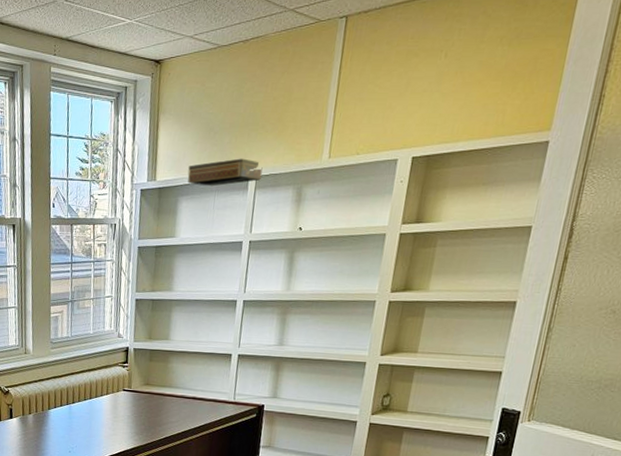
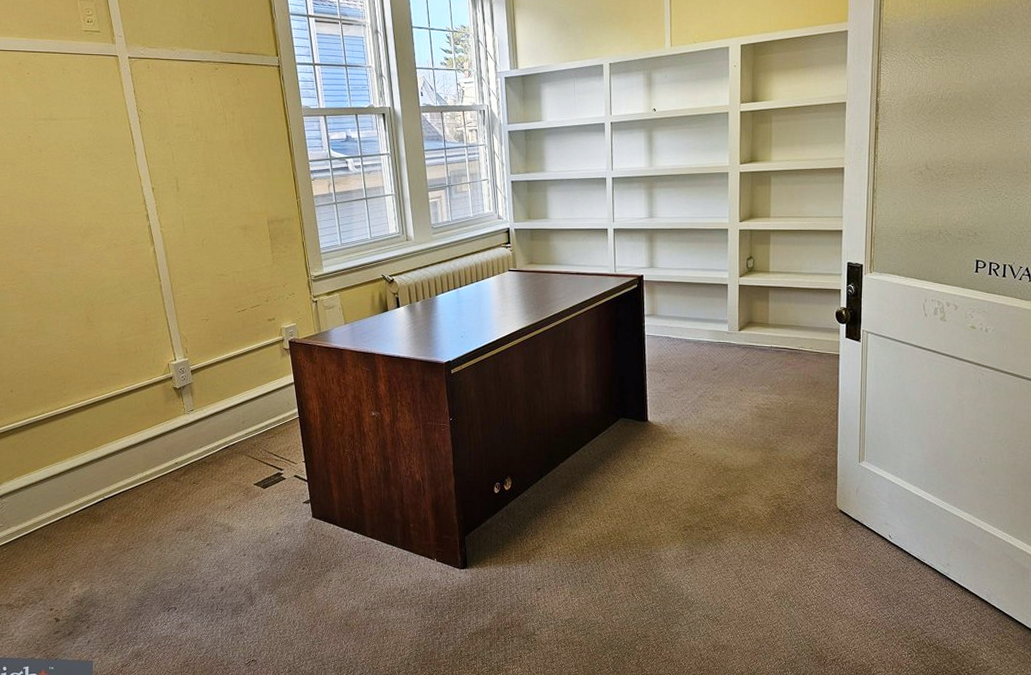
decorative box: present [187,158,263,187] -> none [547,47,614,74]

